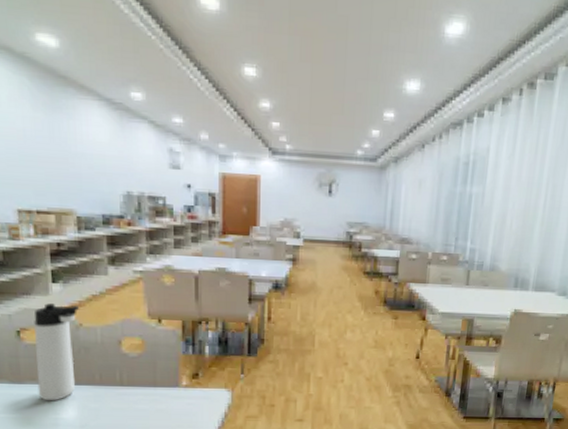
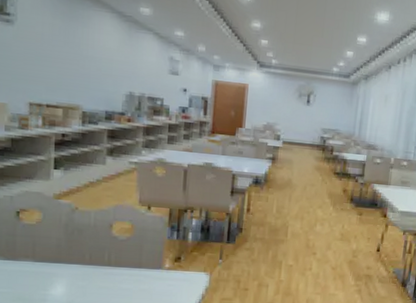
thermos bottle: present [34,303,79,401] -> none [30,187,76,278]

